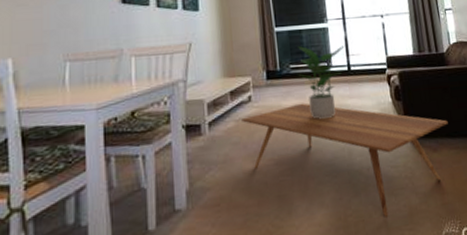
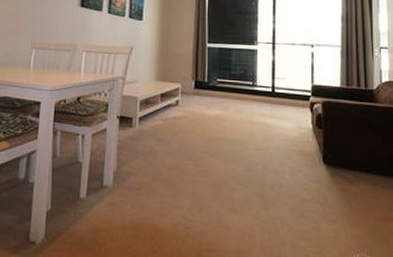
coffee table: present [242,103,448,217] -> none [168,114,369,235]
potted plant: present [297,45,344,119] -> none [222,63,270,132]

